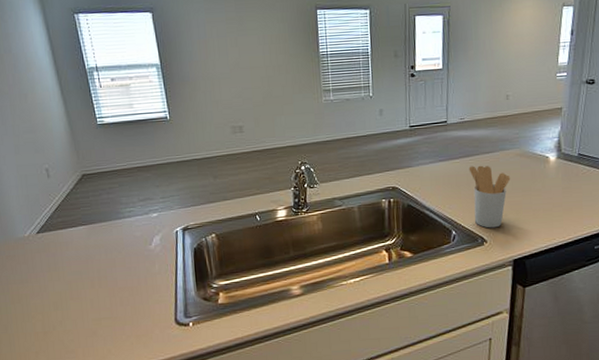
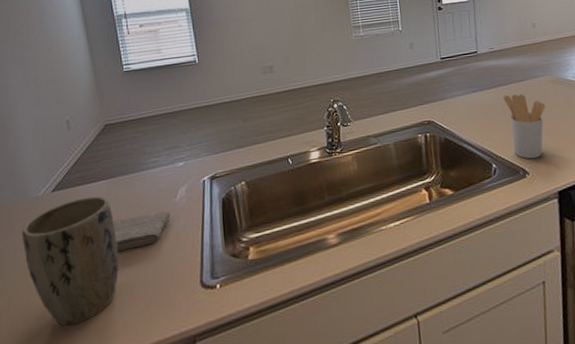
plant pot: none [12,239,101,349] -> present [21,196,119,326]
washcloth: none [93,256,147,289] -> present [112,210,171,251]

